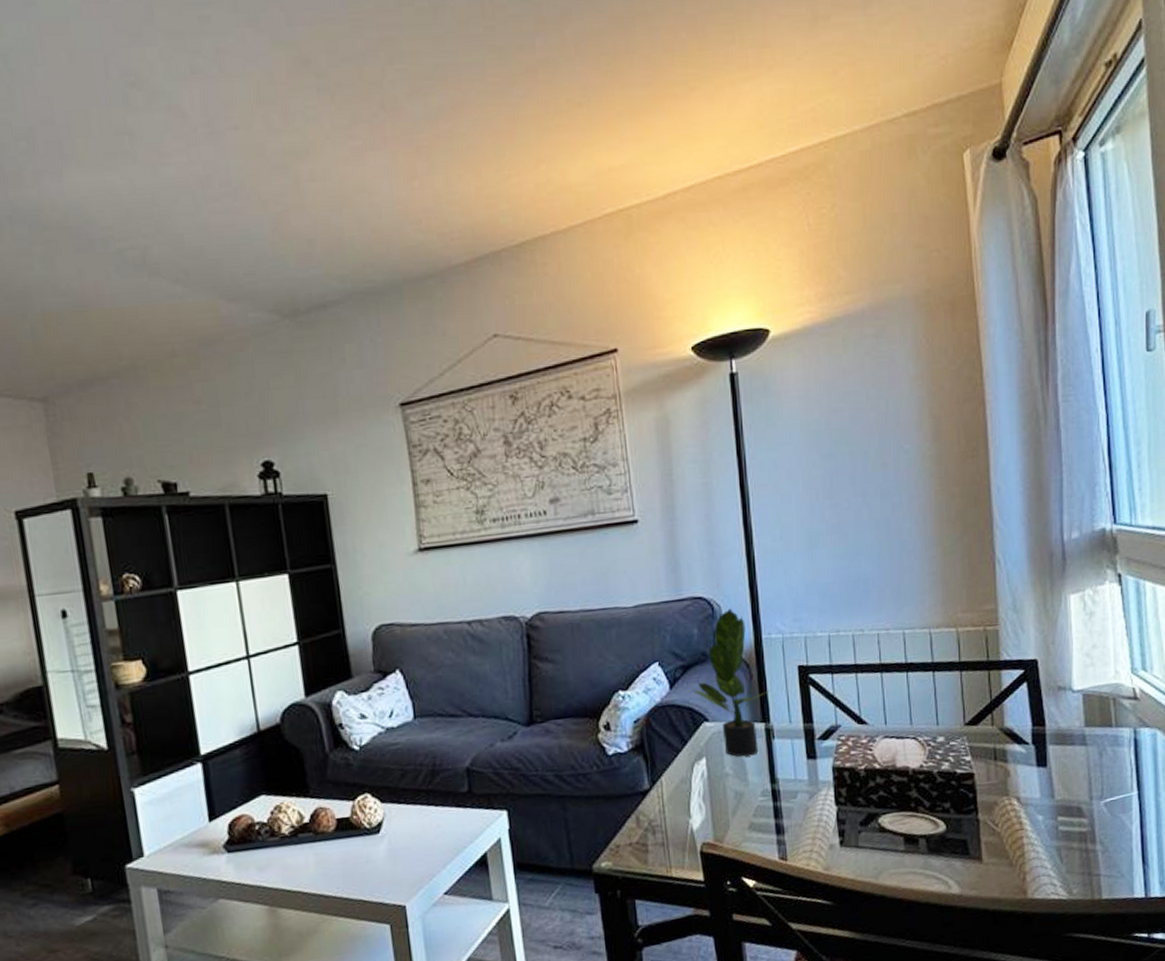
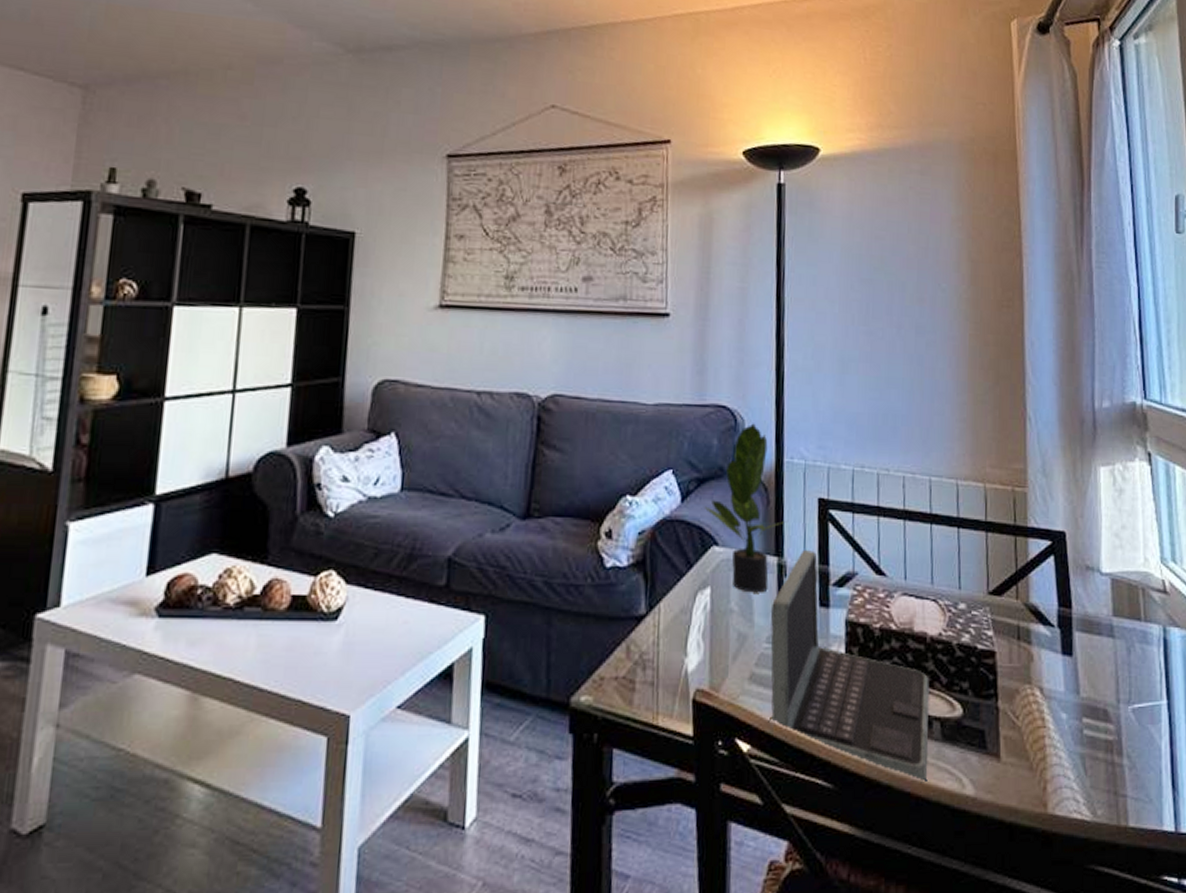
laptop: none [763,712,916,890] -> present [768,550,929,783]

